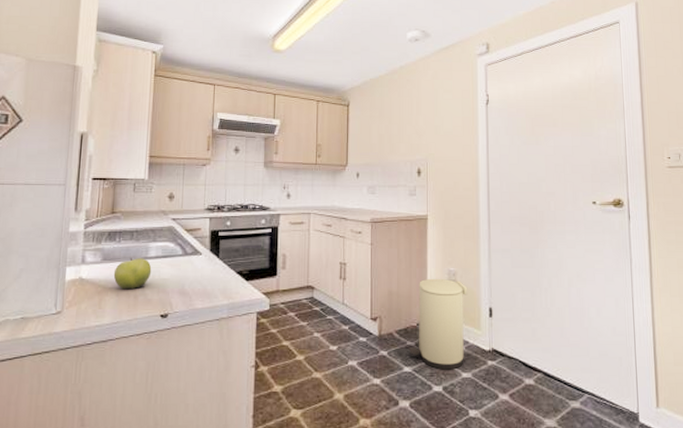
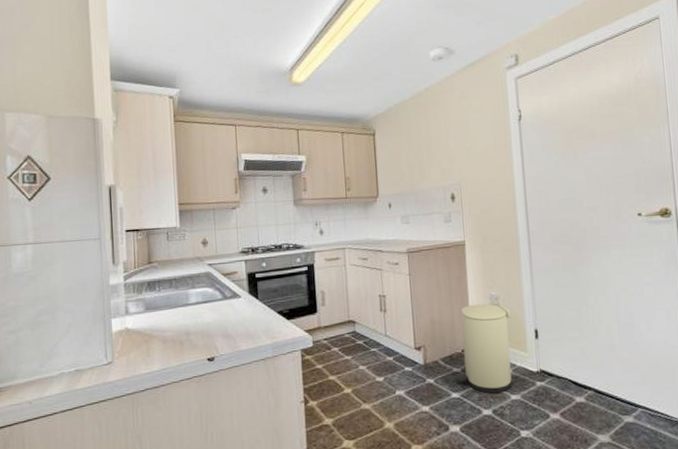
fruit: present [113,257,152,290] -> none [157,304,194,337]

